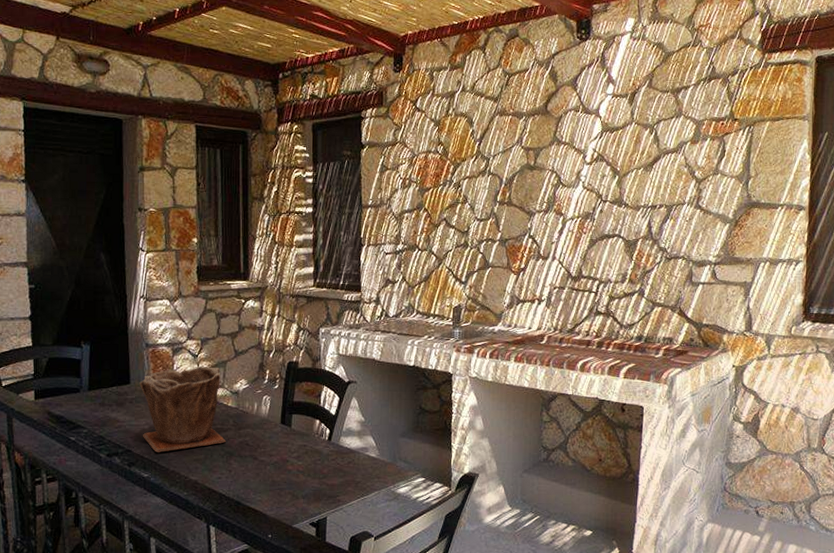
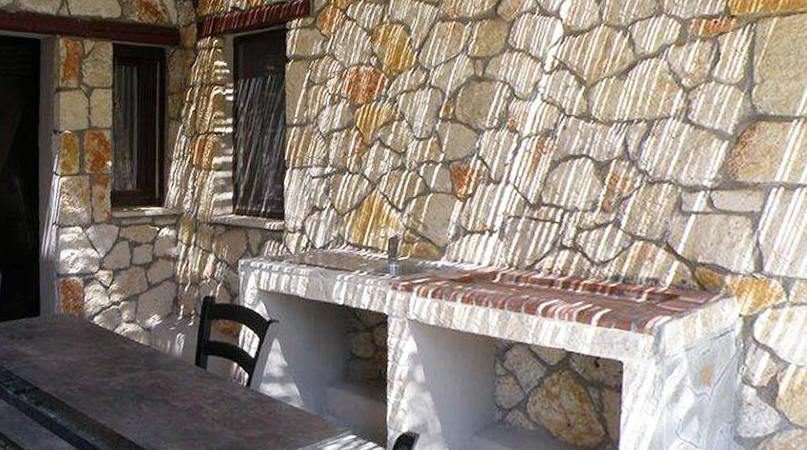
plant pot: present [139,367,227,453] -> none [49,299,137,393]

